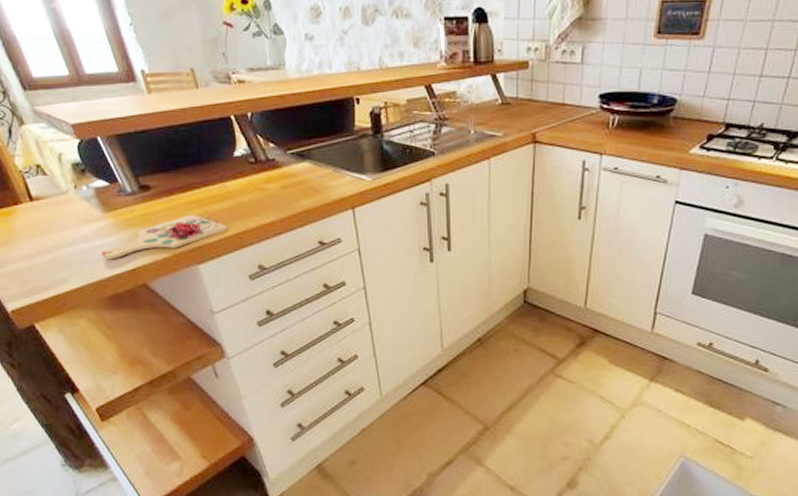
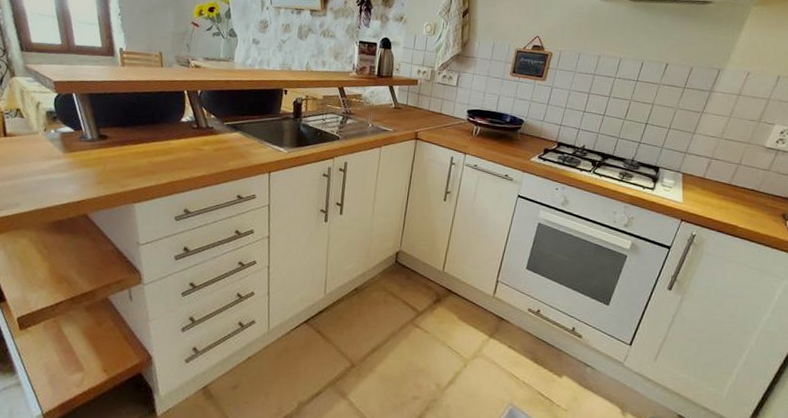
cutting board: present [102,213,228,259] -> none [54,162,165,191]

